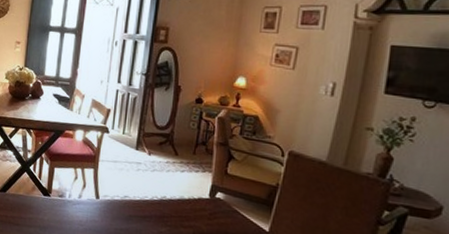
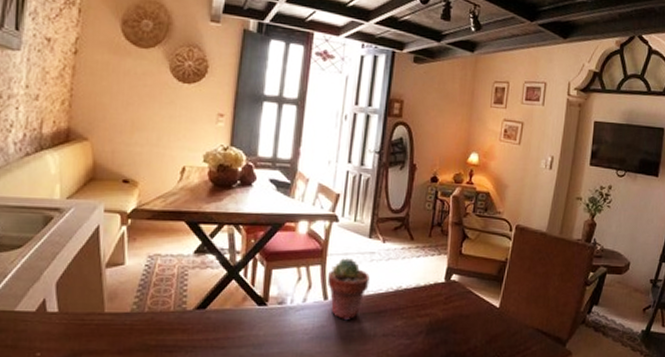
potted succulent: none [99,165,136,220] -> present [328,258,370,321]

